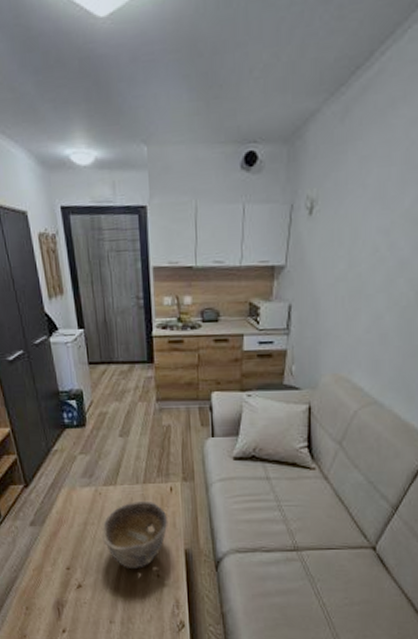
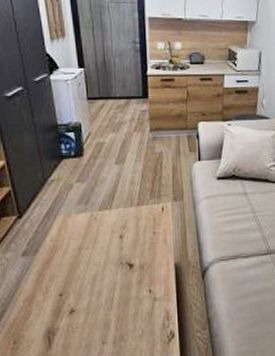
bowl: present [101,502,168,569] -> none [96,222,160,288]

